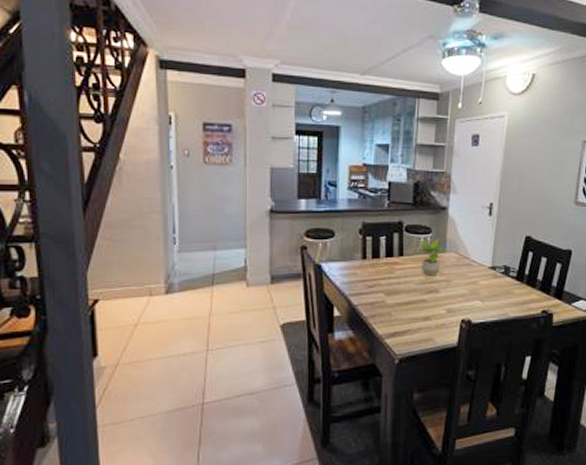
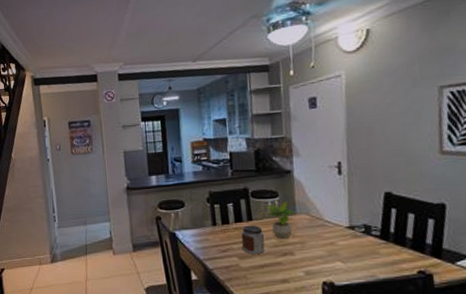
jar: none [389,260,414,290] -> present [241,225,265,254]

